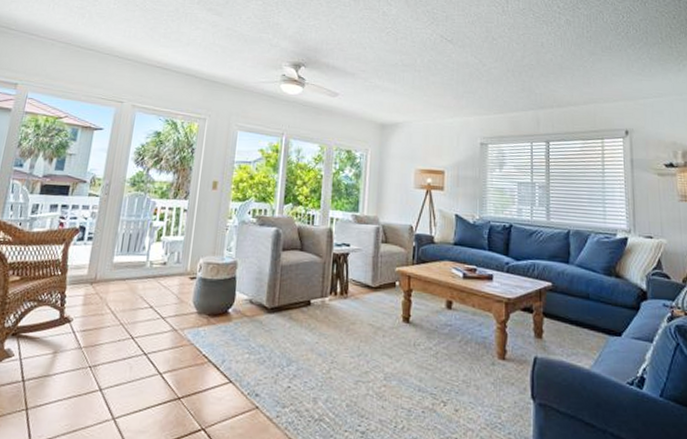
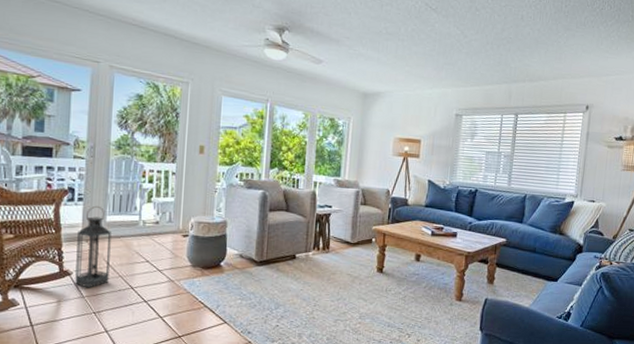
lantern: none [74,245,117,338] -> present [75,205,111,288]

